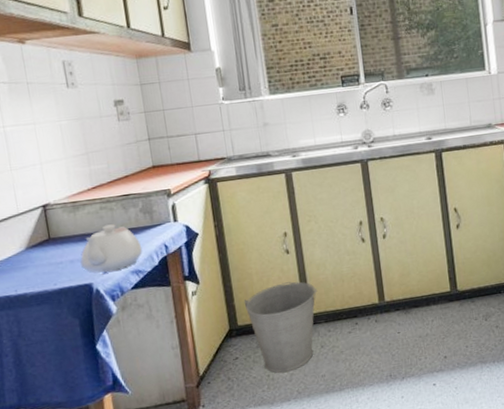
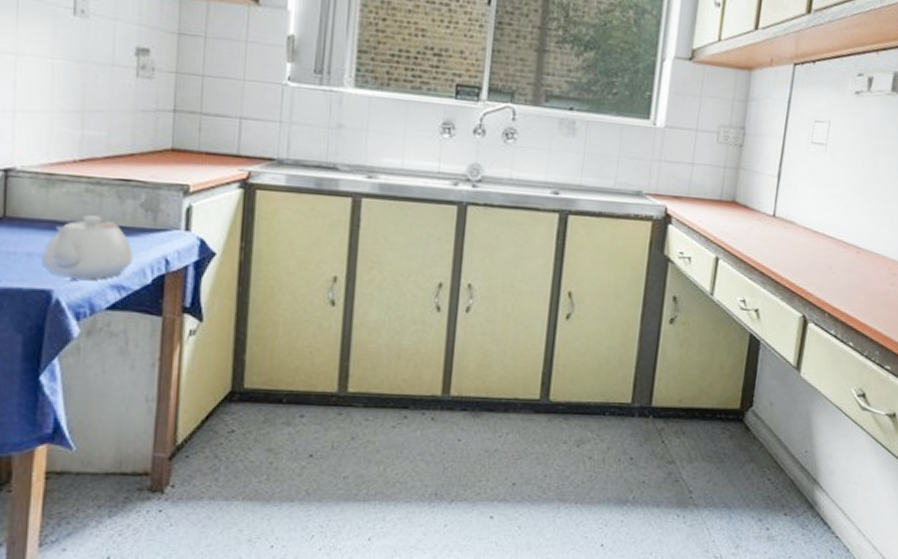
bucket: present [243,281,318,373] -> none [258,343,363,463]

